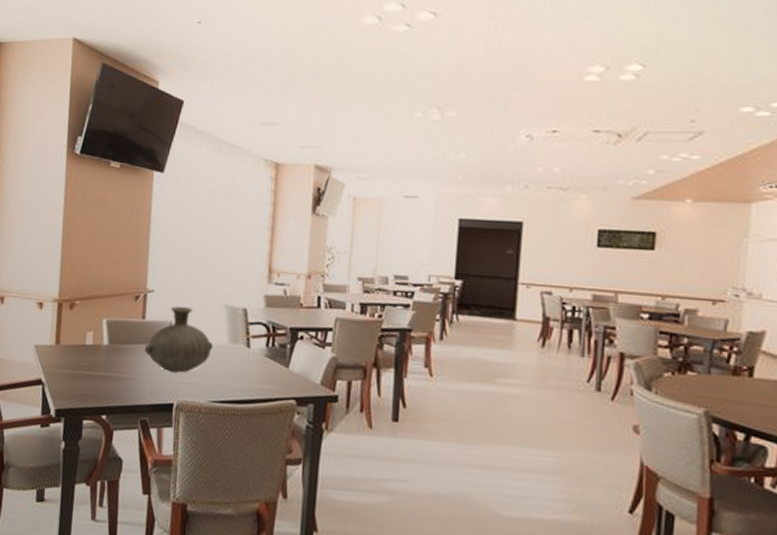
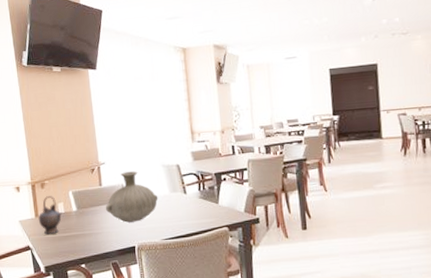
teapot: none [58,320,91,370] -> present [38,196,63,235]

